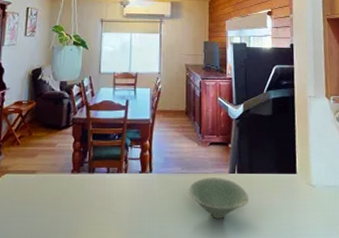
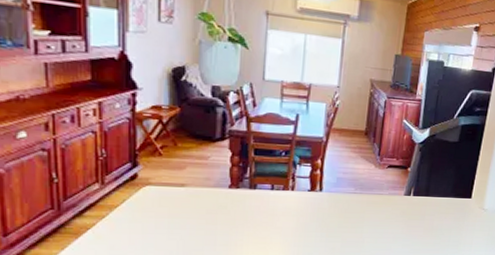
bowl: present [189,178,249,219] -> none [360,198,421,235]

